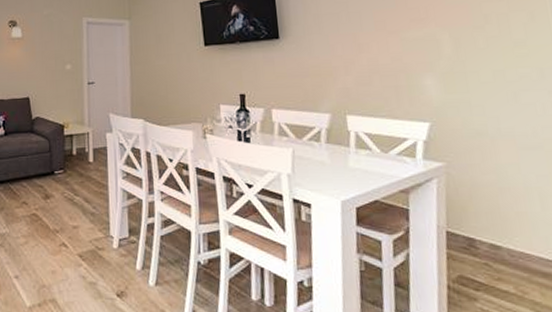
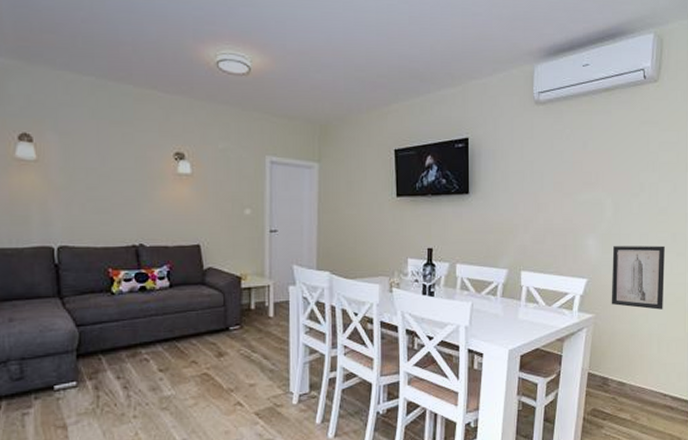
wall art: none [459,83,541,158] -> present [611,245,665,310]

